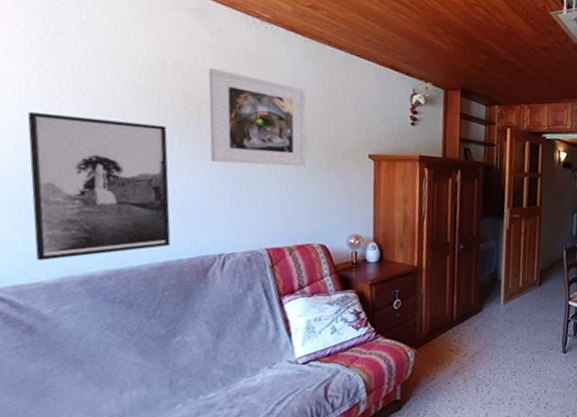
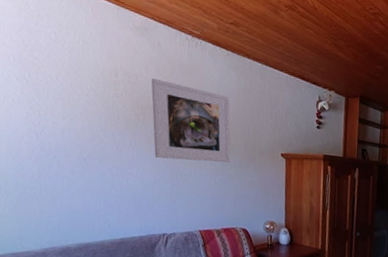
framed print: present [27,111,171,261] -> none [15,114,126,234]

